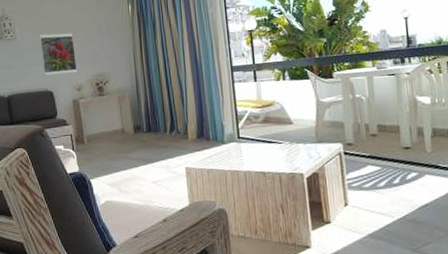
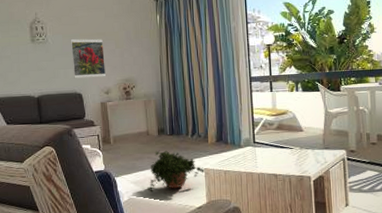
potted plant: none [124,149,187,194] -> present [146,150,206,192]

